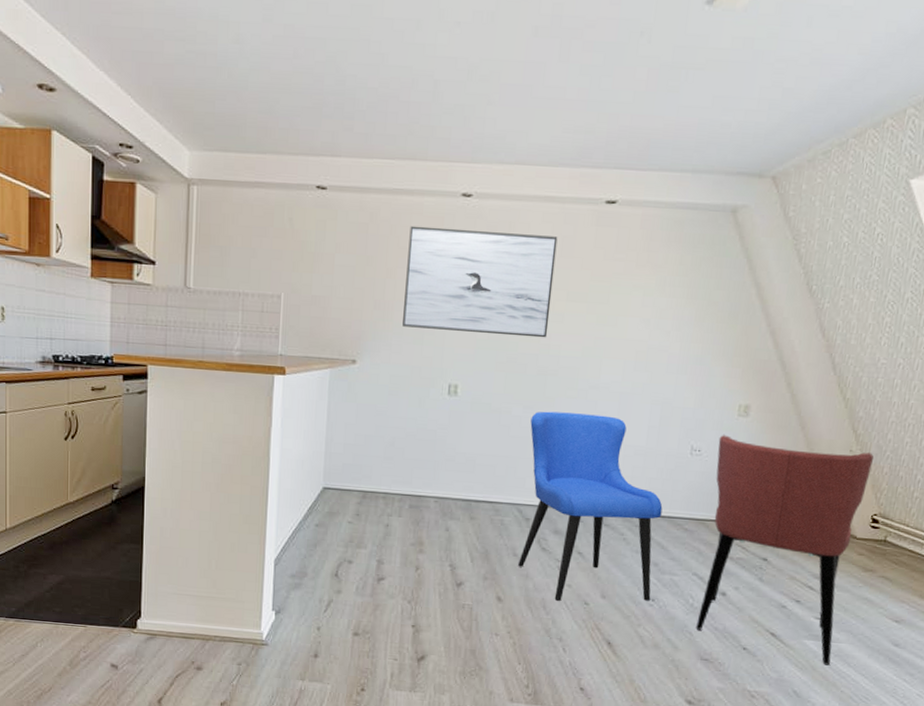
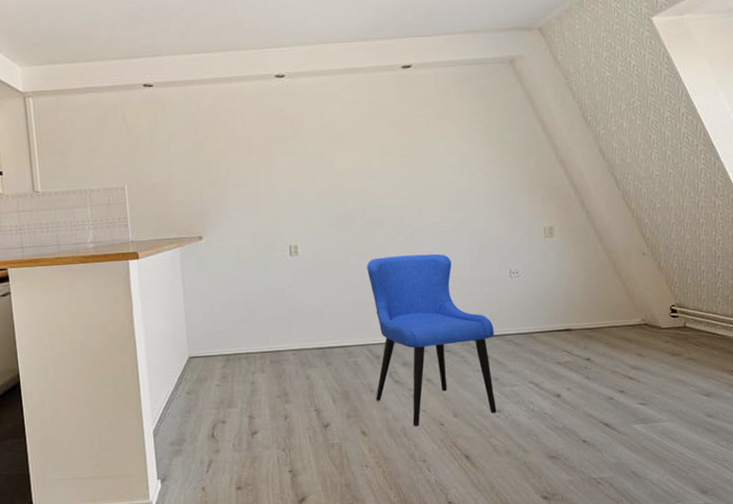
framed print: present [402,225,558,338] -> none [233,102,370,200]
dining chair: present [696,434,875,666] -> none [531,253,664,444]

